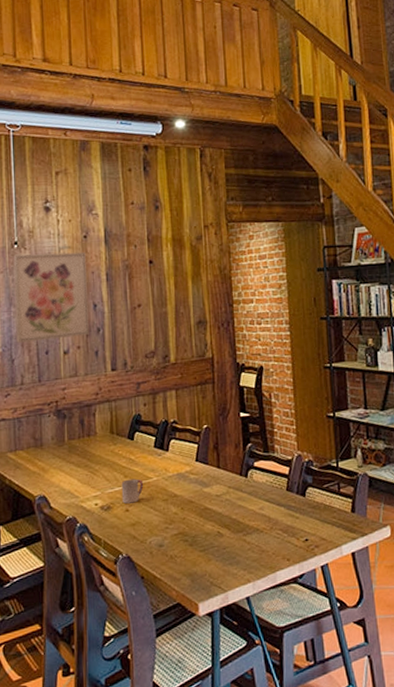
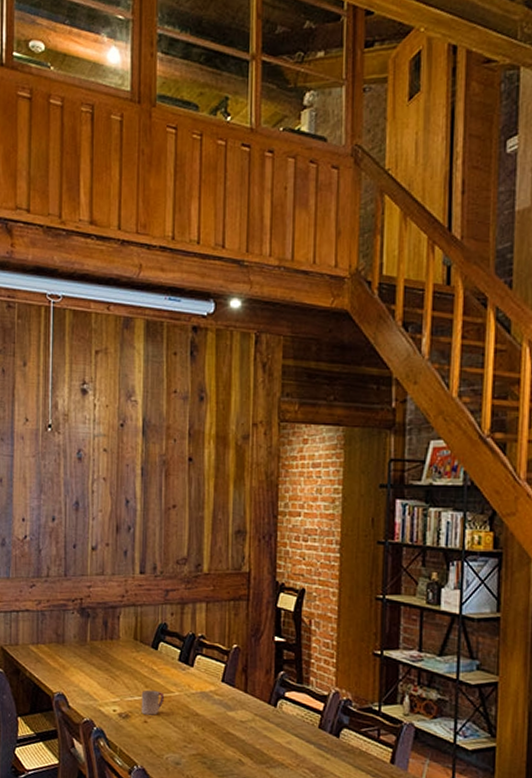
wall art: present [13,251,89,343] -> none [44,438,121,534]

